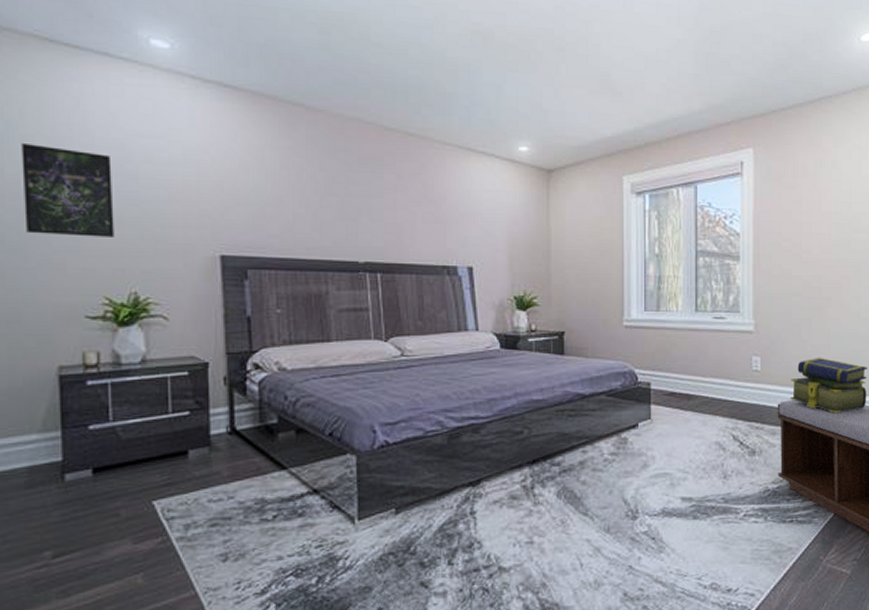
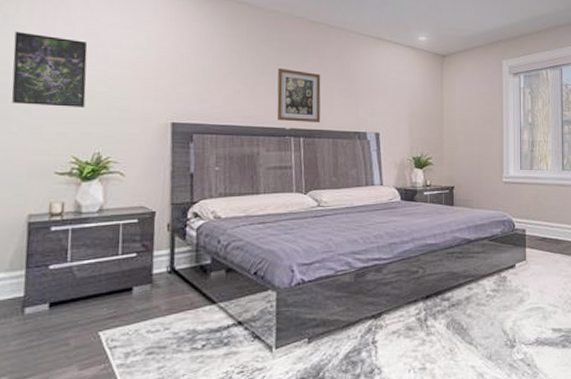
wall art: none [345,188,401,254] -> present [277,68,321,122]

